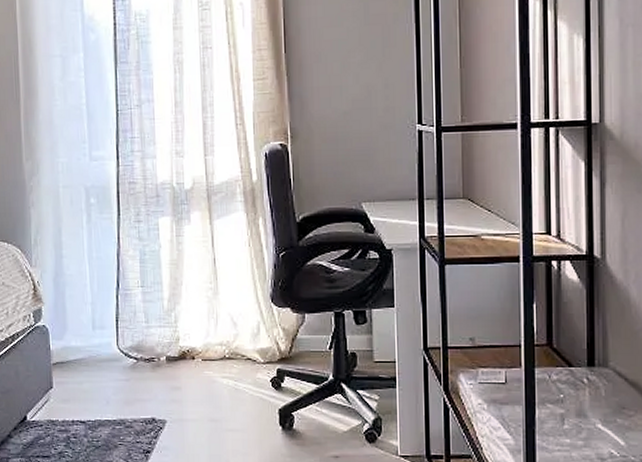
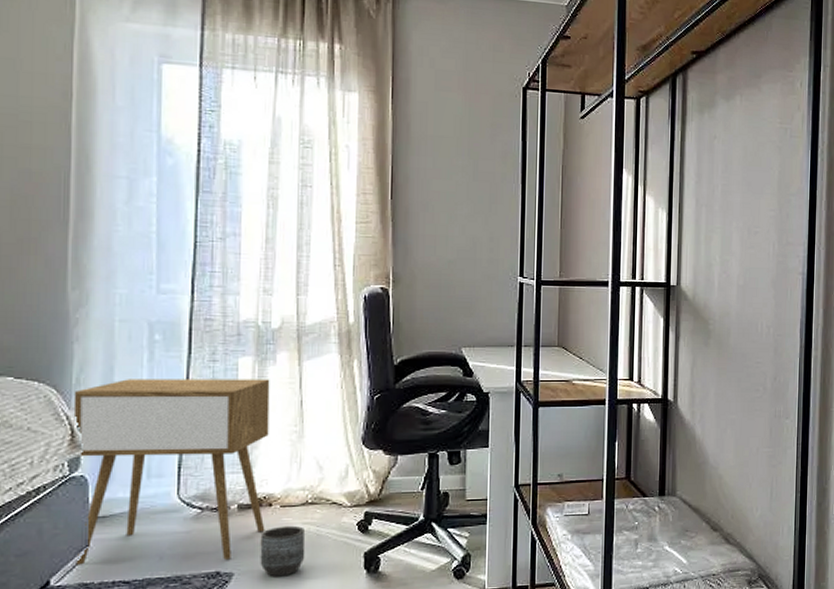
nightstand: none [33,238,190,407] -> present [73,379,270,565]
planter: none [186,378,226,427] -> present [260,525,305,577]

